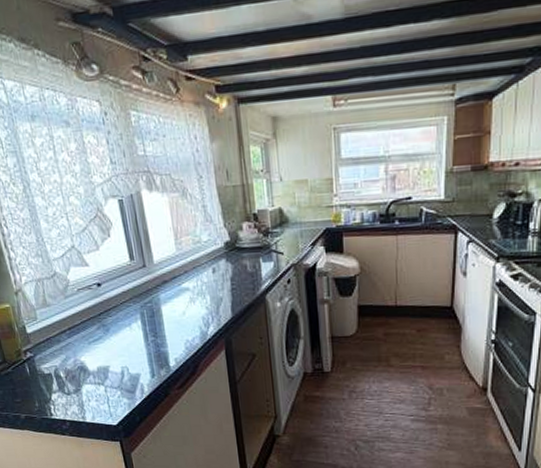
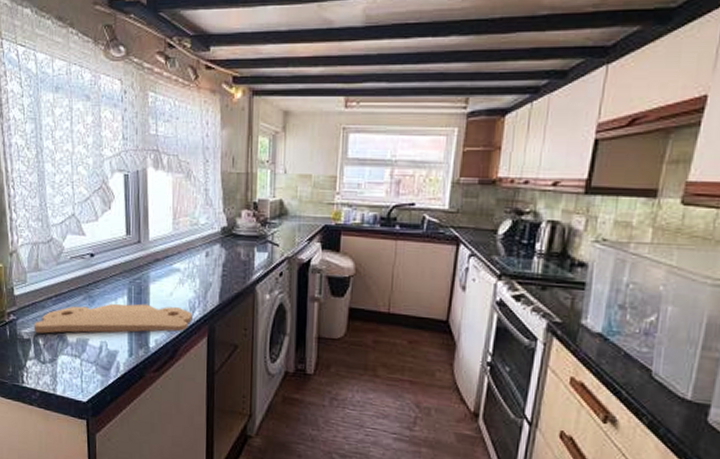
cutting board: none [52,325,208,367] -> present [34,303,193,334]

